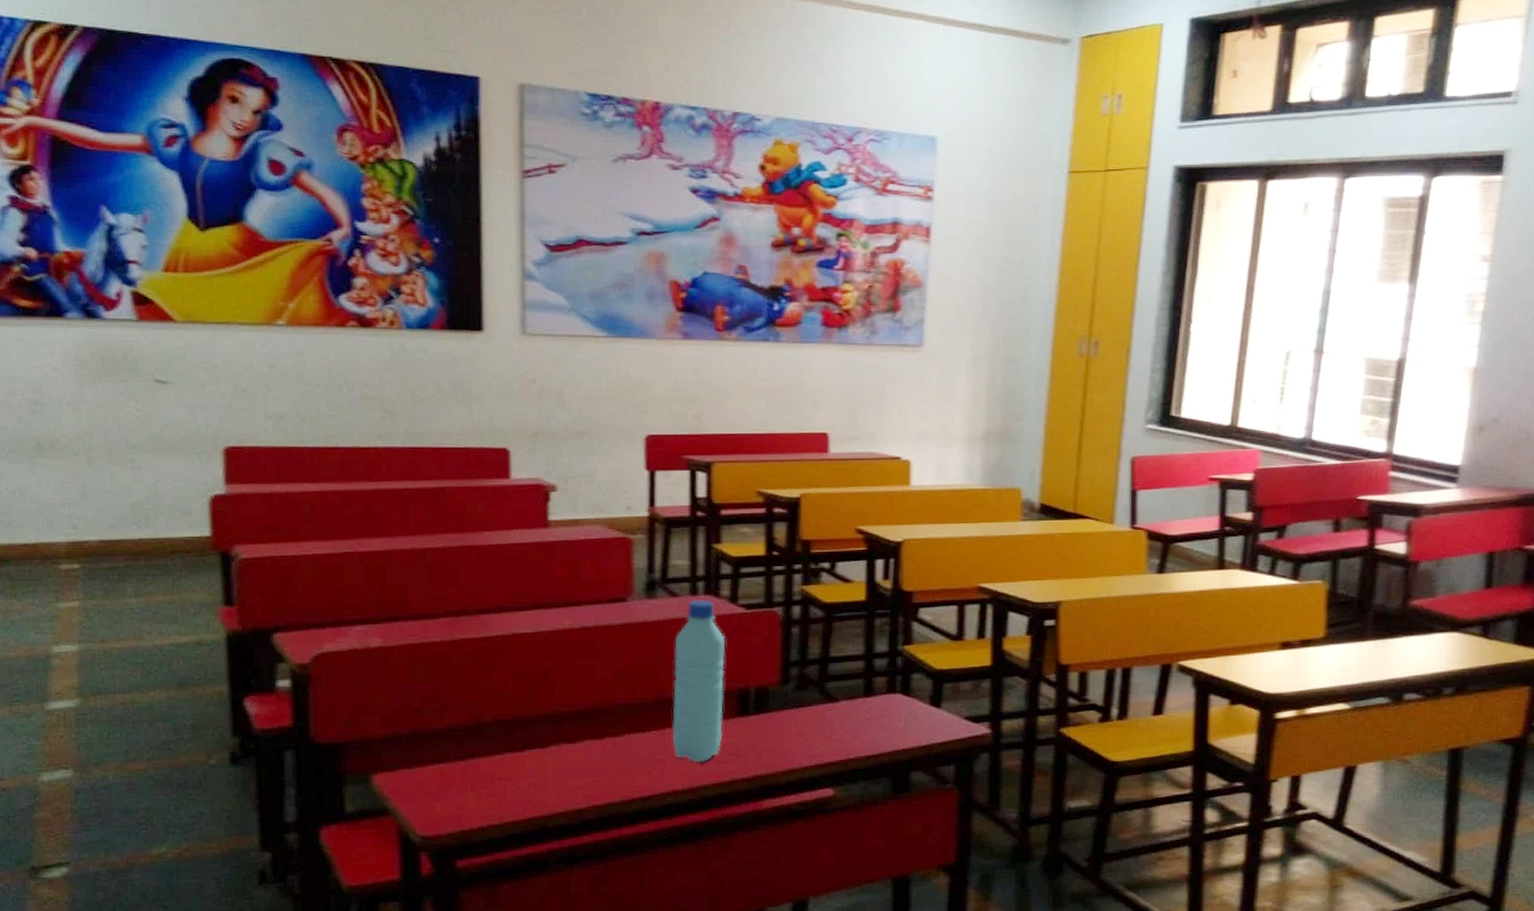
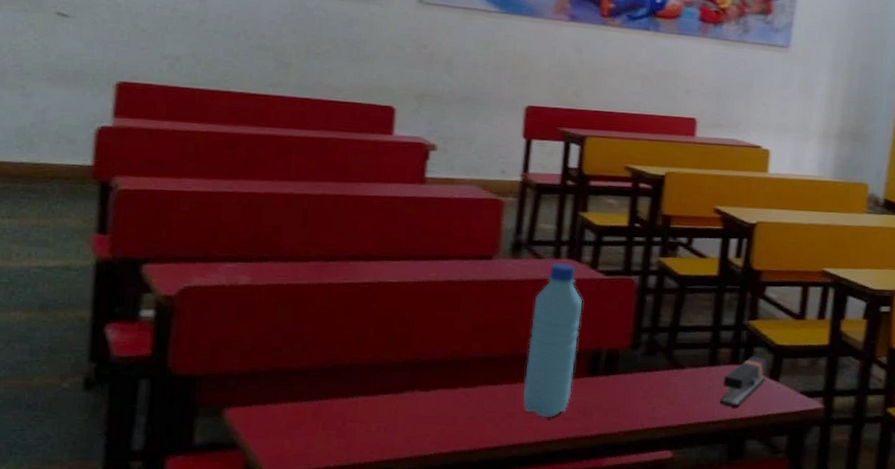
stapler: none [879,683,927,739] -> present [719,356,767,408]

